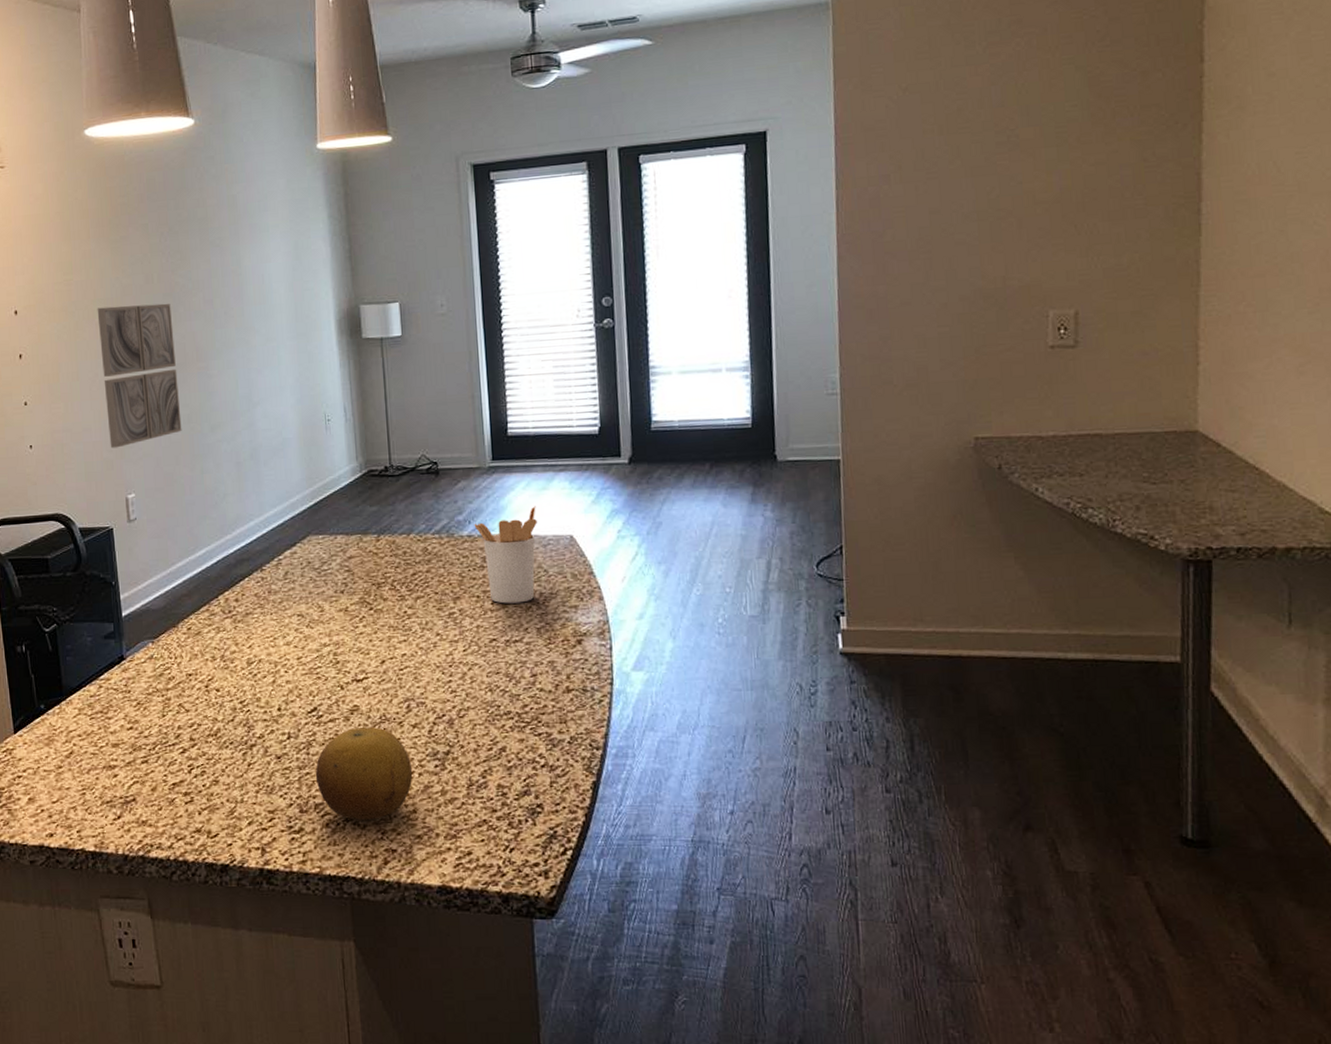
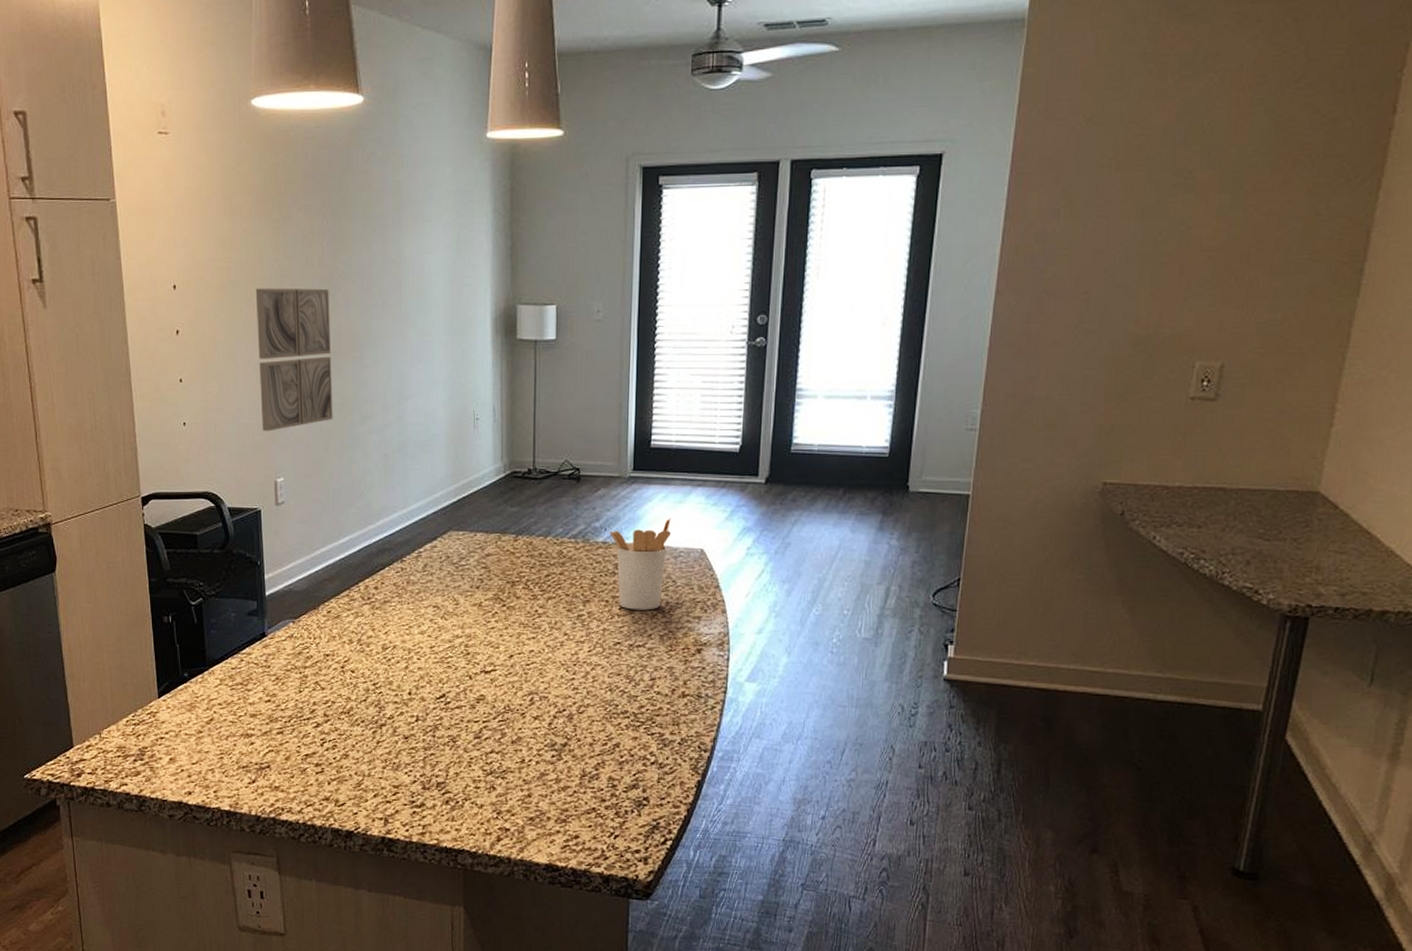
fruit: present [315,727,413,821] -> none [439,716,531,801]

